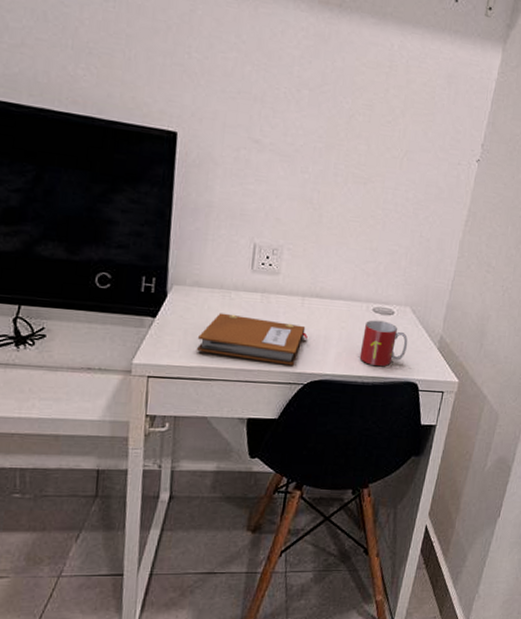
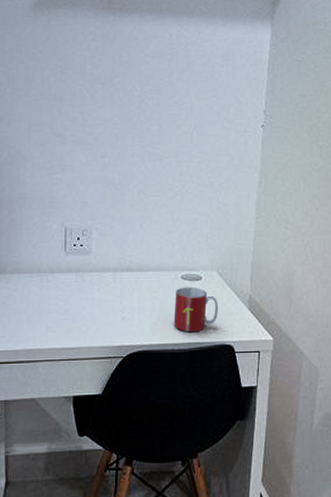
notebook: present [196,313,308,366] -> none [20,295,122,340]

